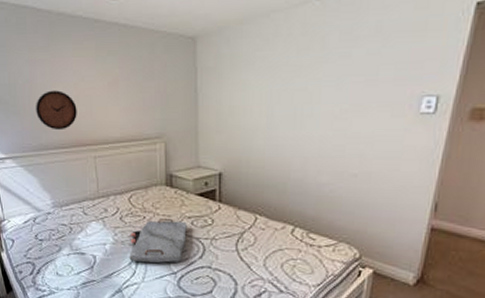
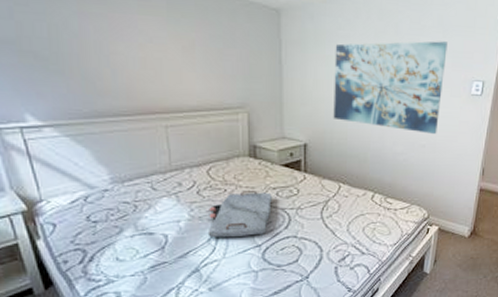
clock: present [36,90,77,131] -> none [88,49,144,96]
wall art: none [250,51,388,161] -> present [333,41,448,134]

